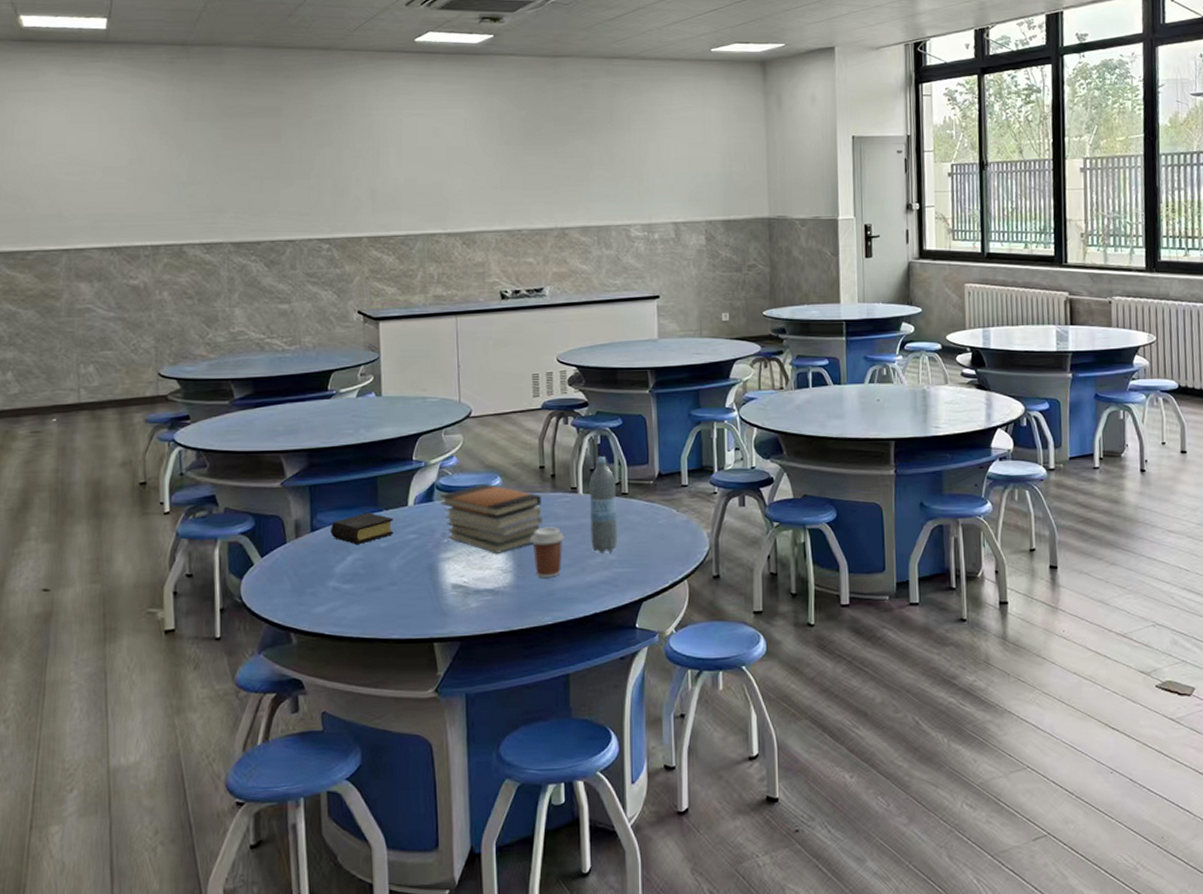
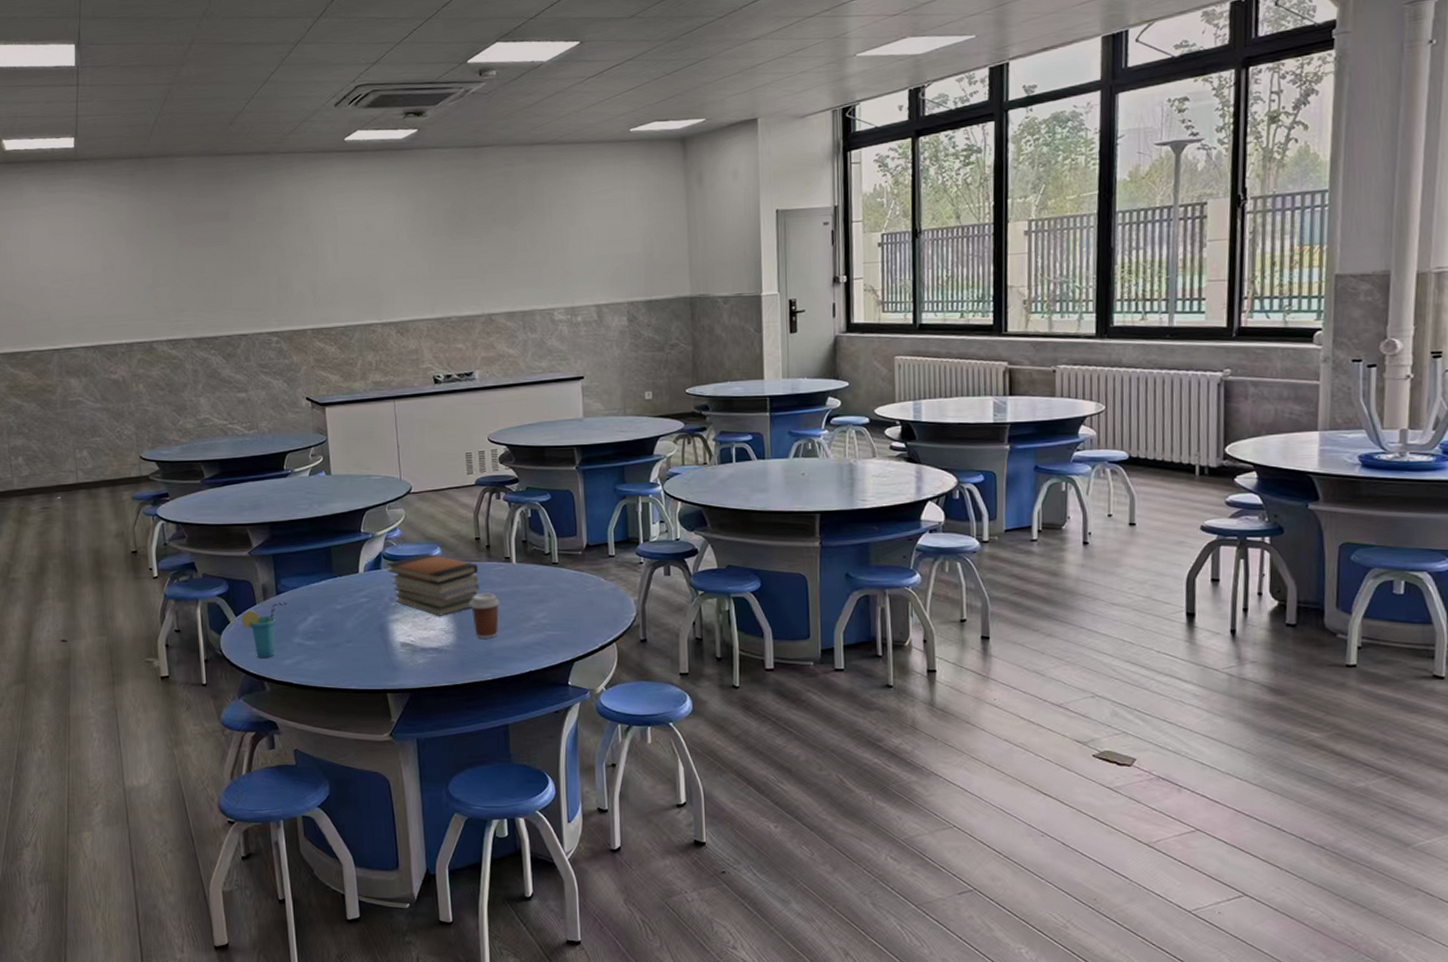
cup: none [268,540,323,606] -> present [241,602,287,658]
book: present [329,513,394,545] -> none [292,579,348,607]
water bottle: present [589,456,617,553] -> none [521,529,549,617]

